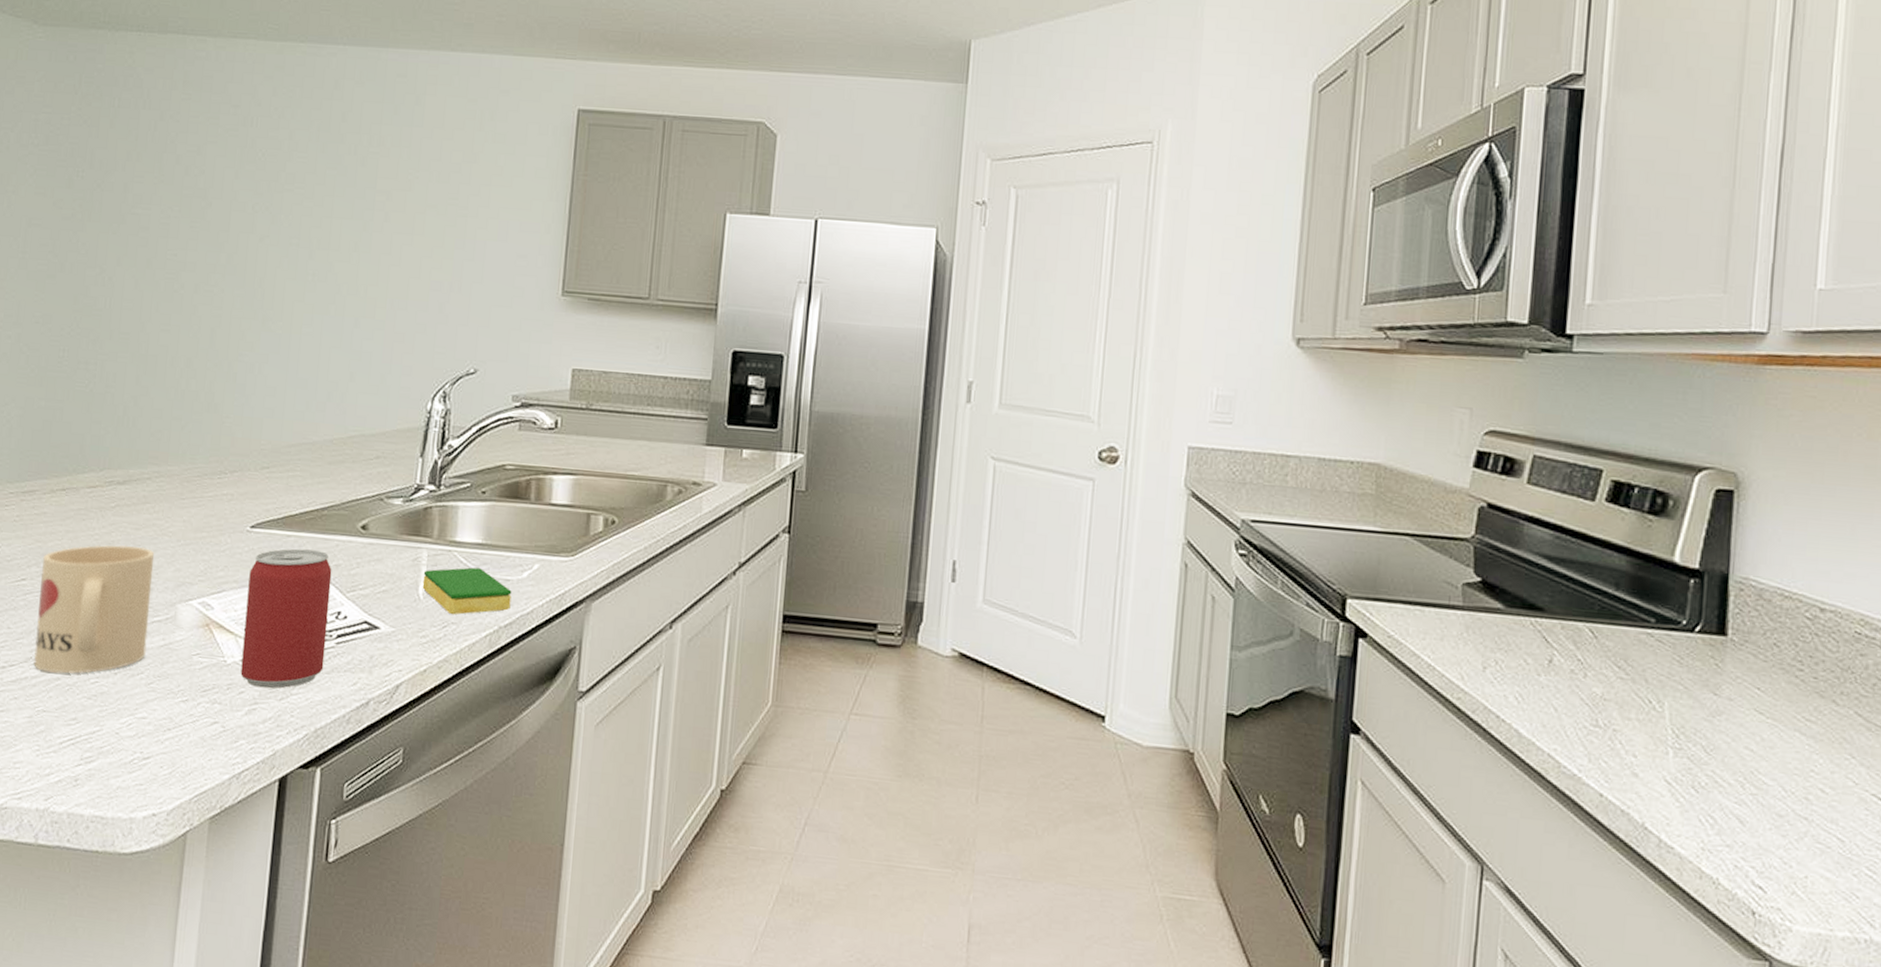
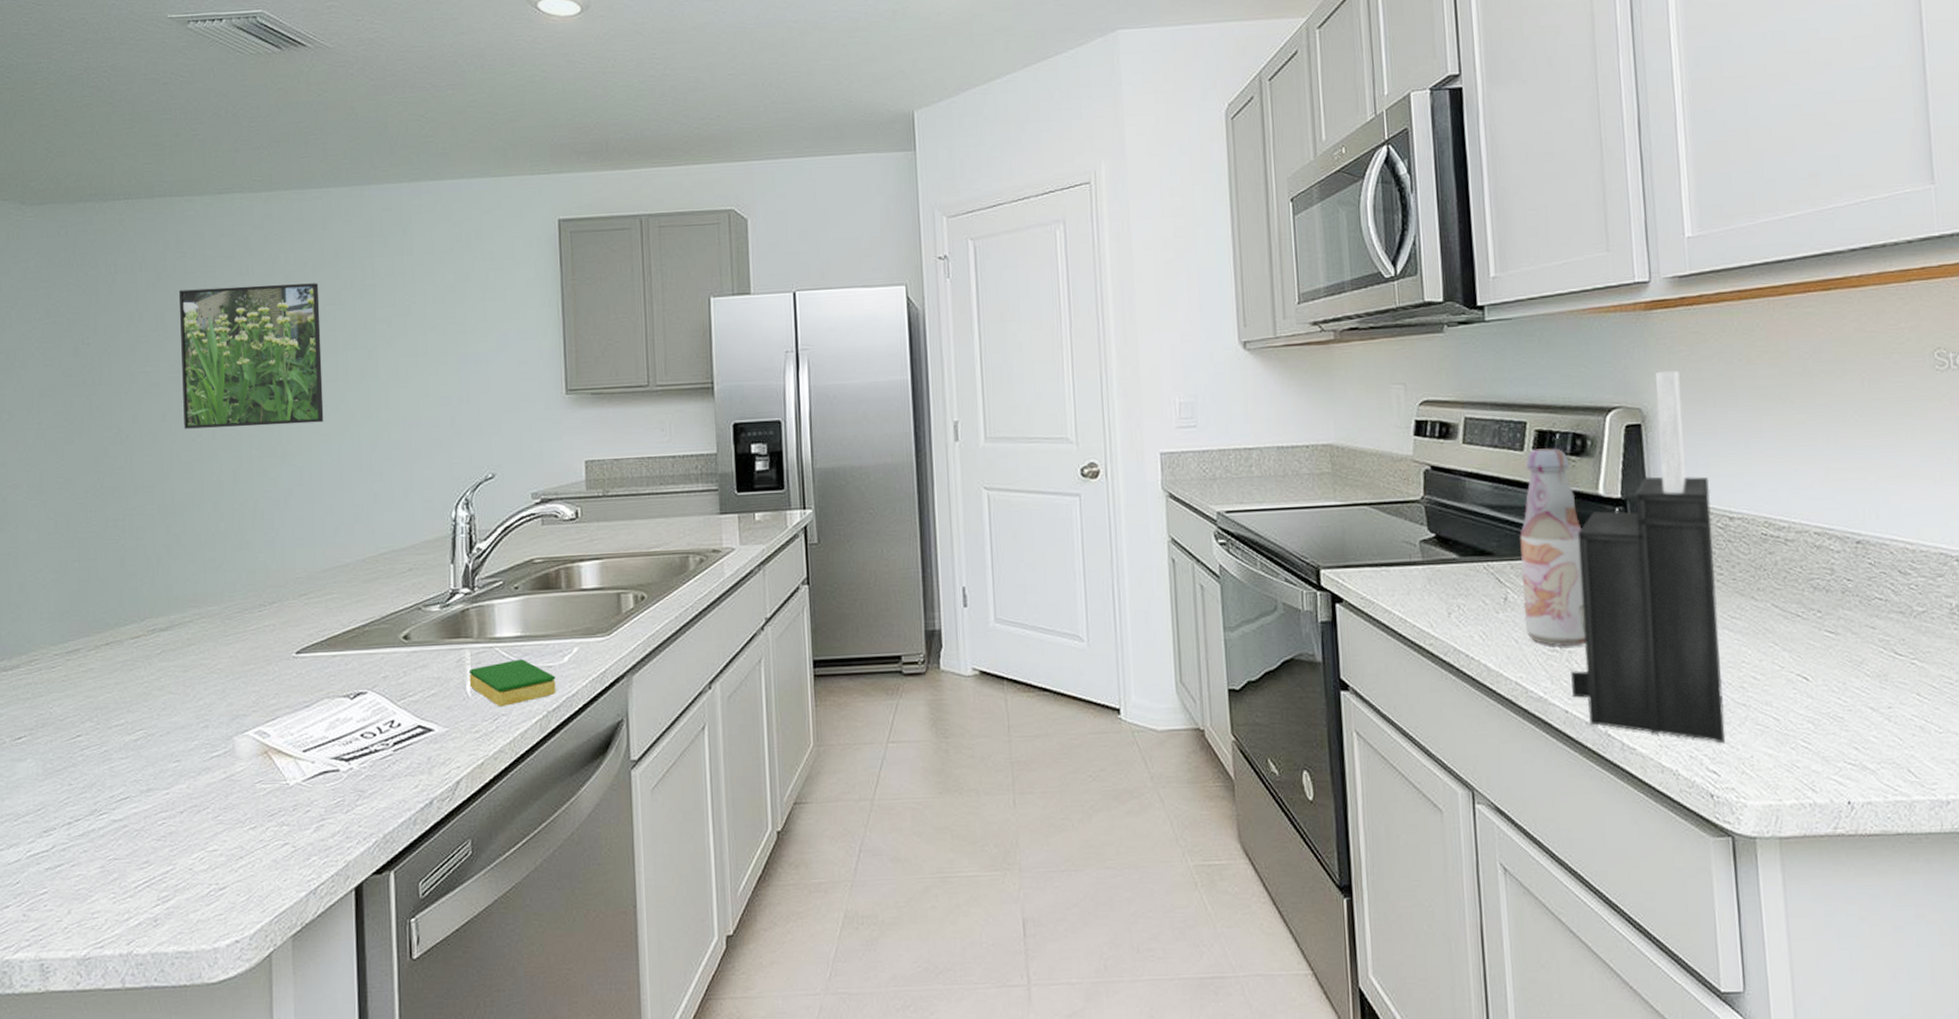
mug: present [34,545,155,674] -> none [95,688,209,821]
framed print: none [167,133,322,291] -> present [178,283,324,429]
beer can: present [240,548,332,689] -> none [301,665,384,804]
bottle: none [1568,501,1649,725] -> present [1519,447,1587,647]
knife block: none [1611,434,1804,858] -> present [1571,370,1726,744]

